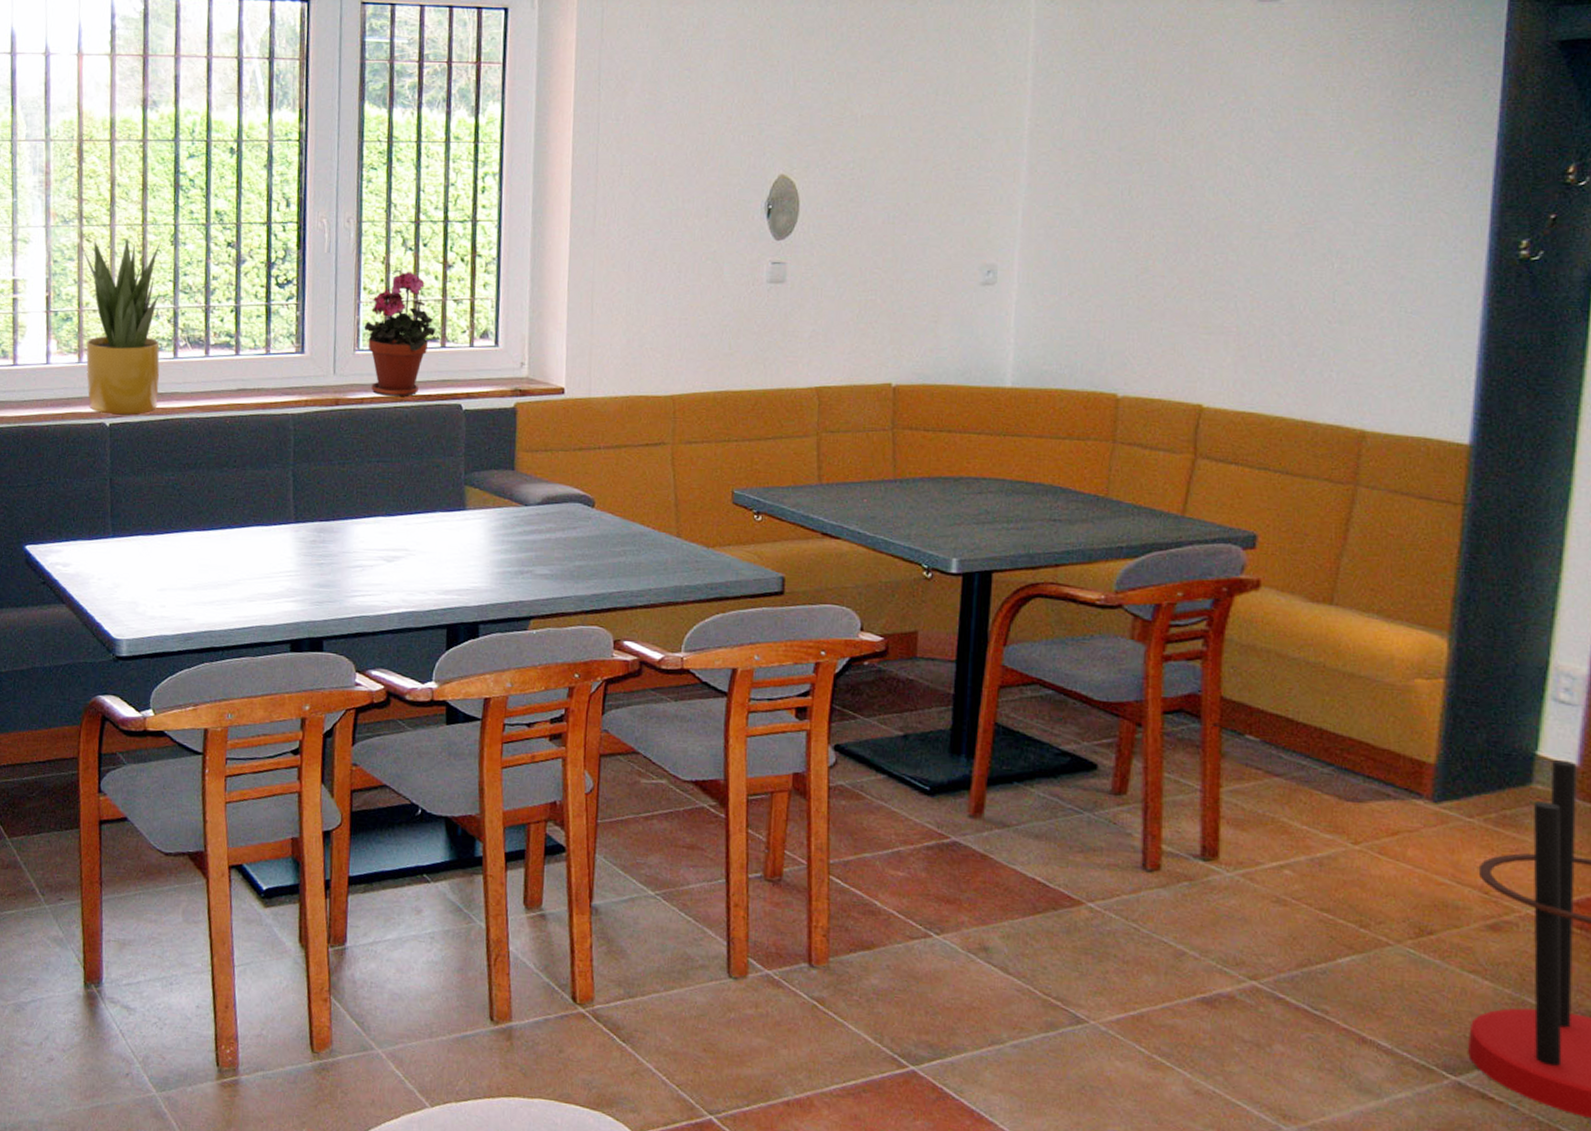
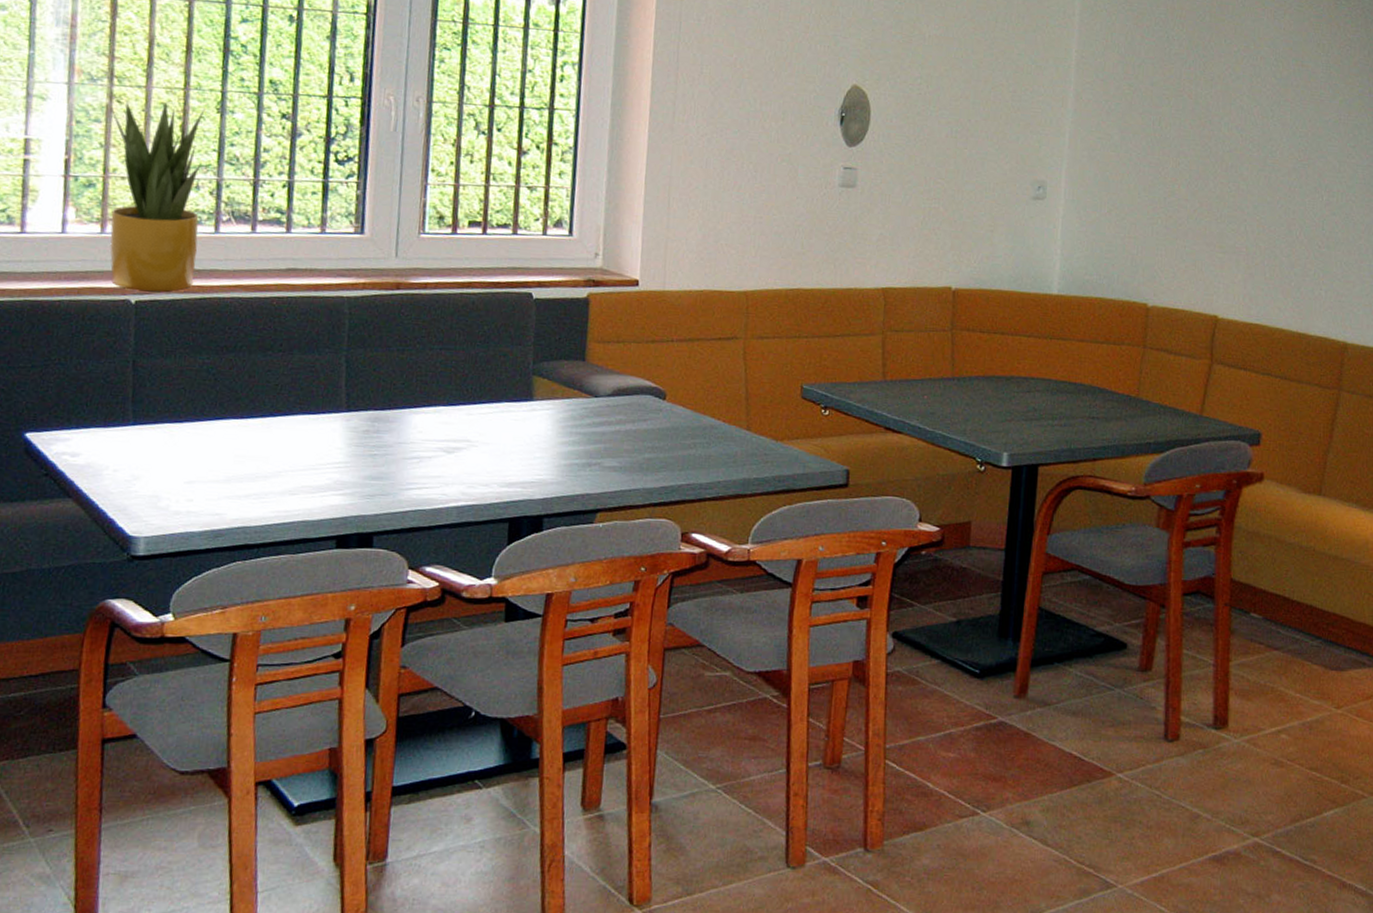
potted plant: present [364,271,436,398] -> none [430,155,508,284]

